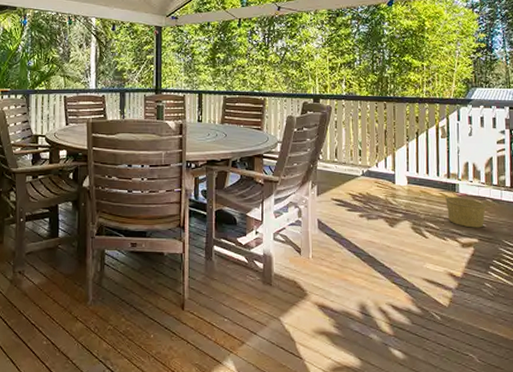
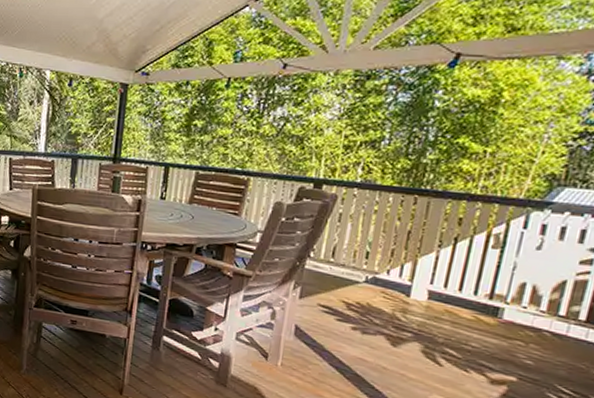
basket: present [445,195,487,228] -> none [477,320,542,365]

